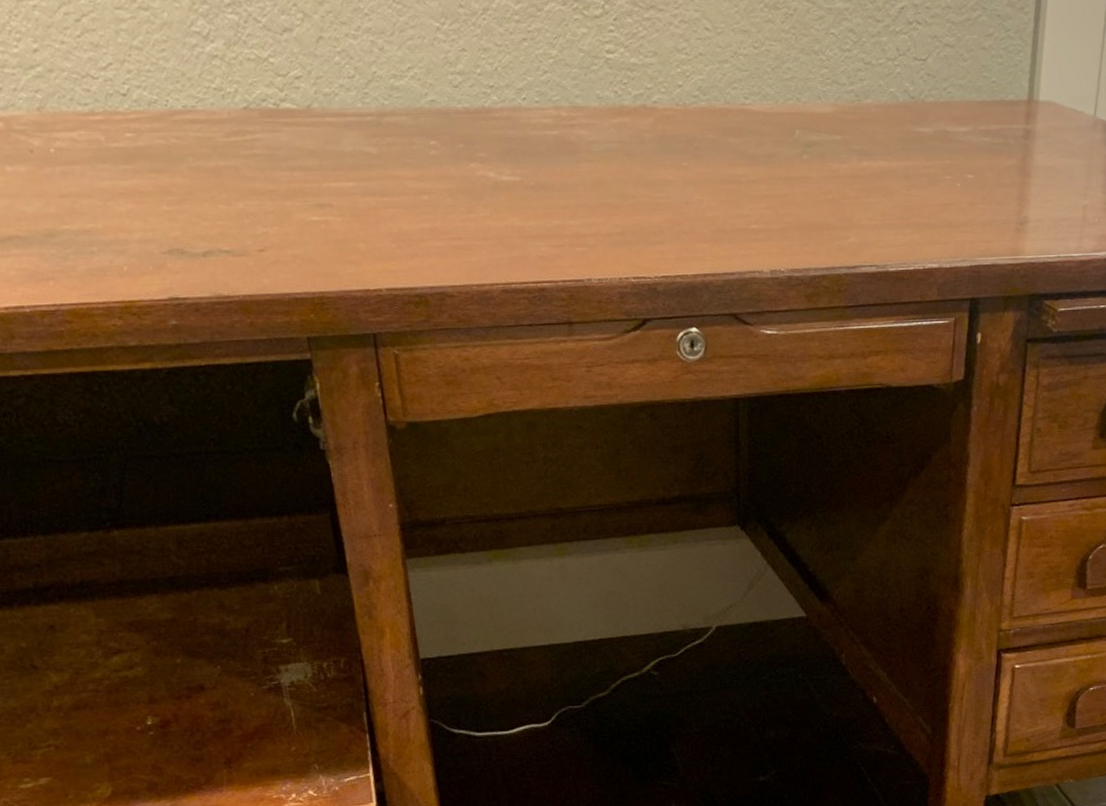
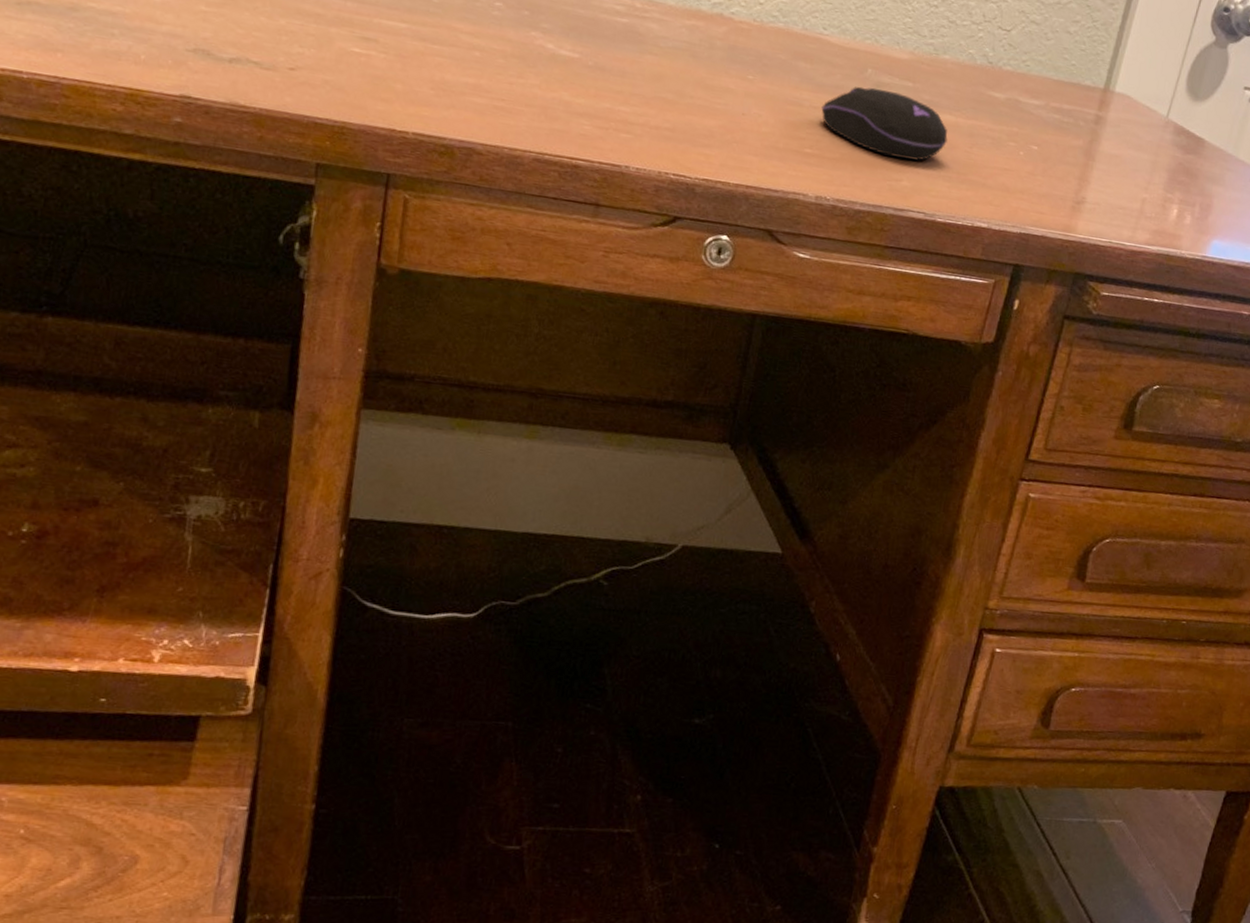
computer mouse: none [758,148,885,215] -> present [821,86,948,161]

